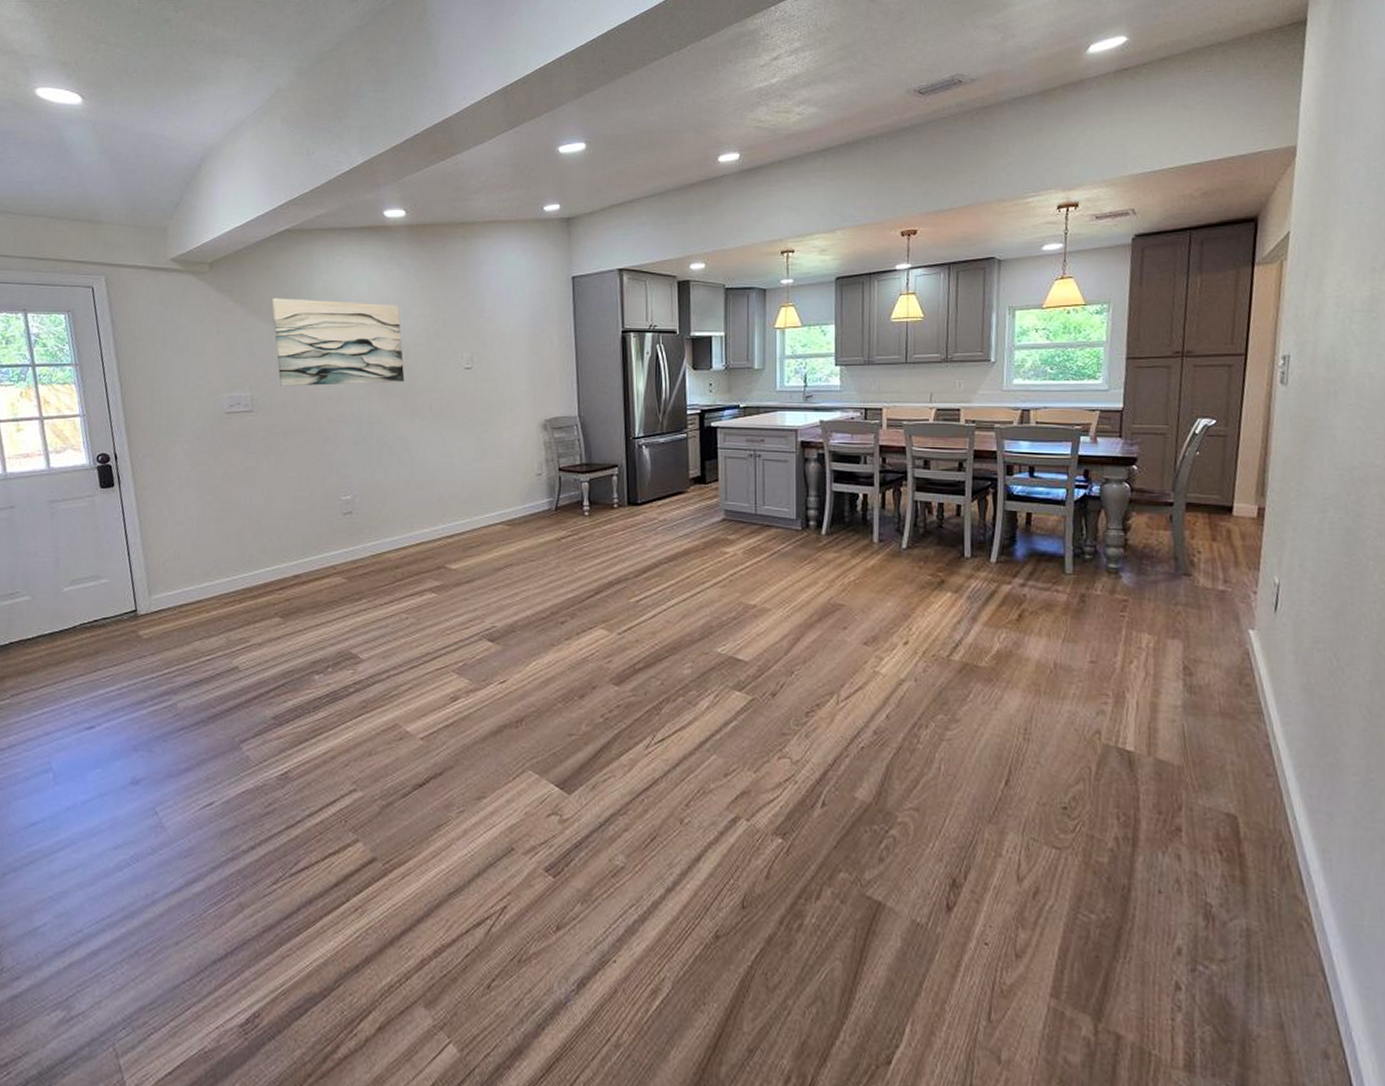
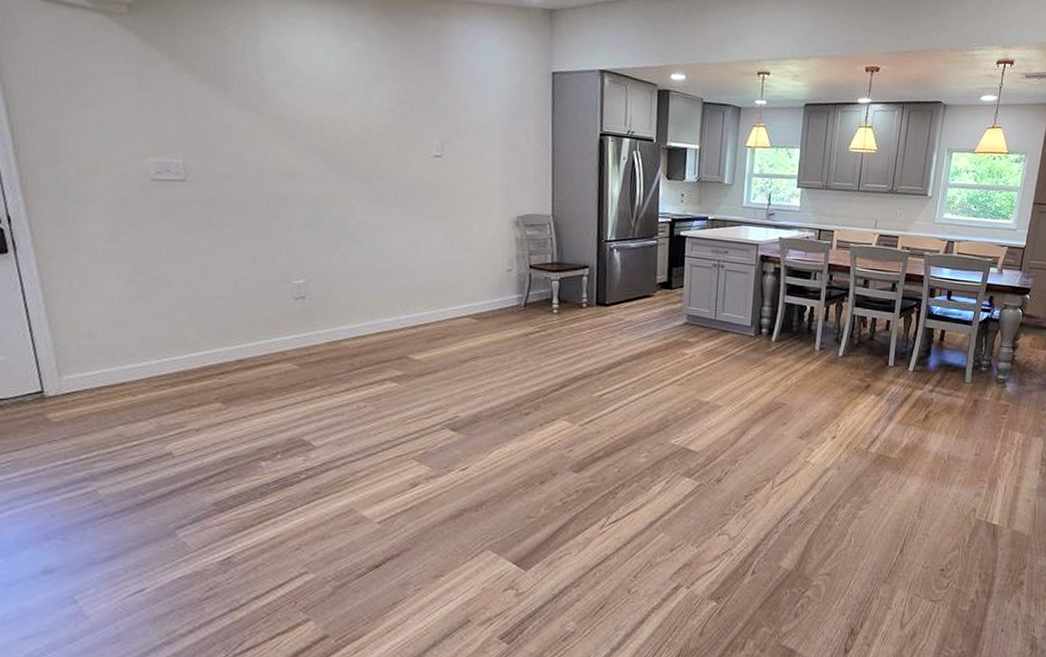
wall art: present [271,298,405,386] -> none [208,55,367,165]

